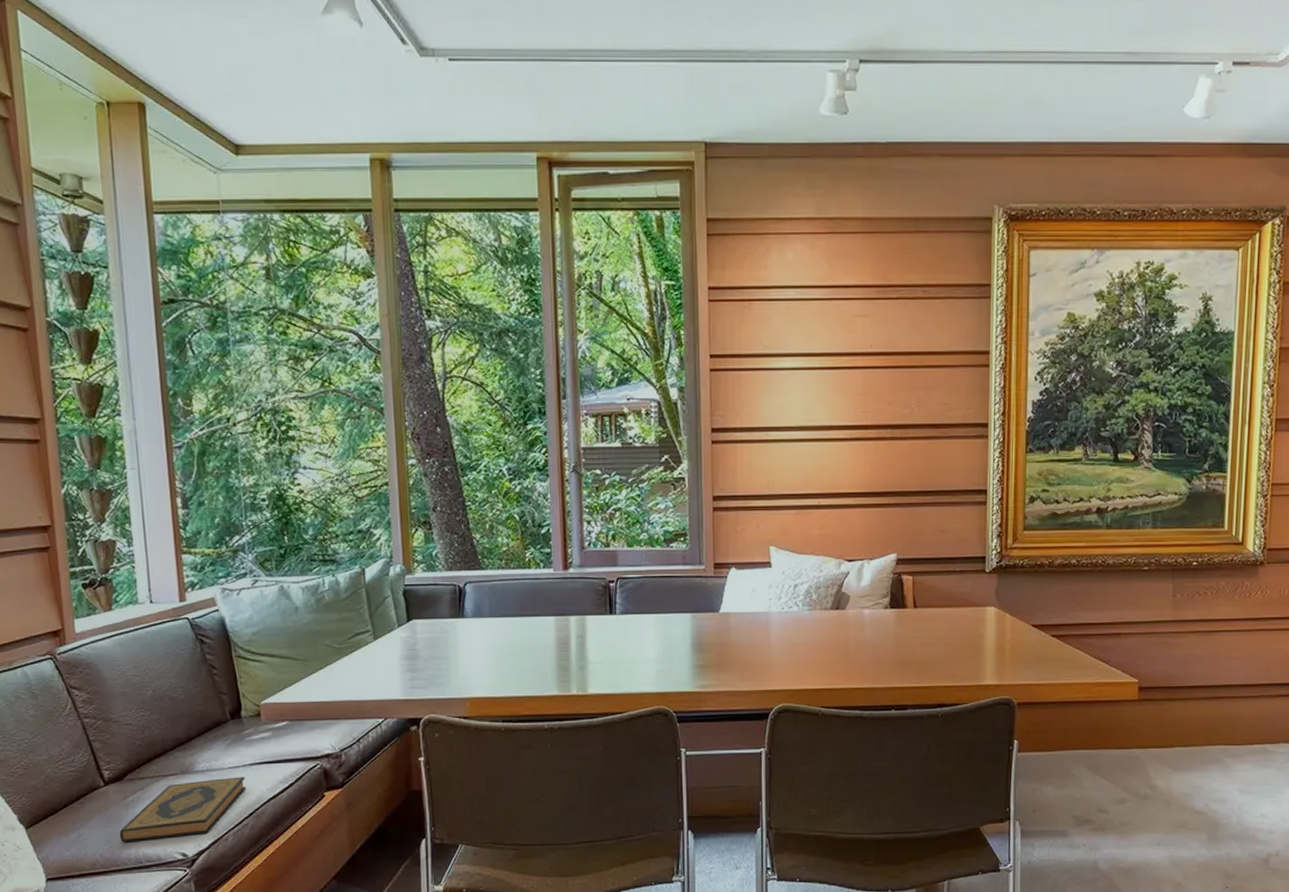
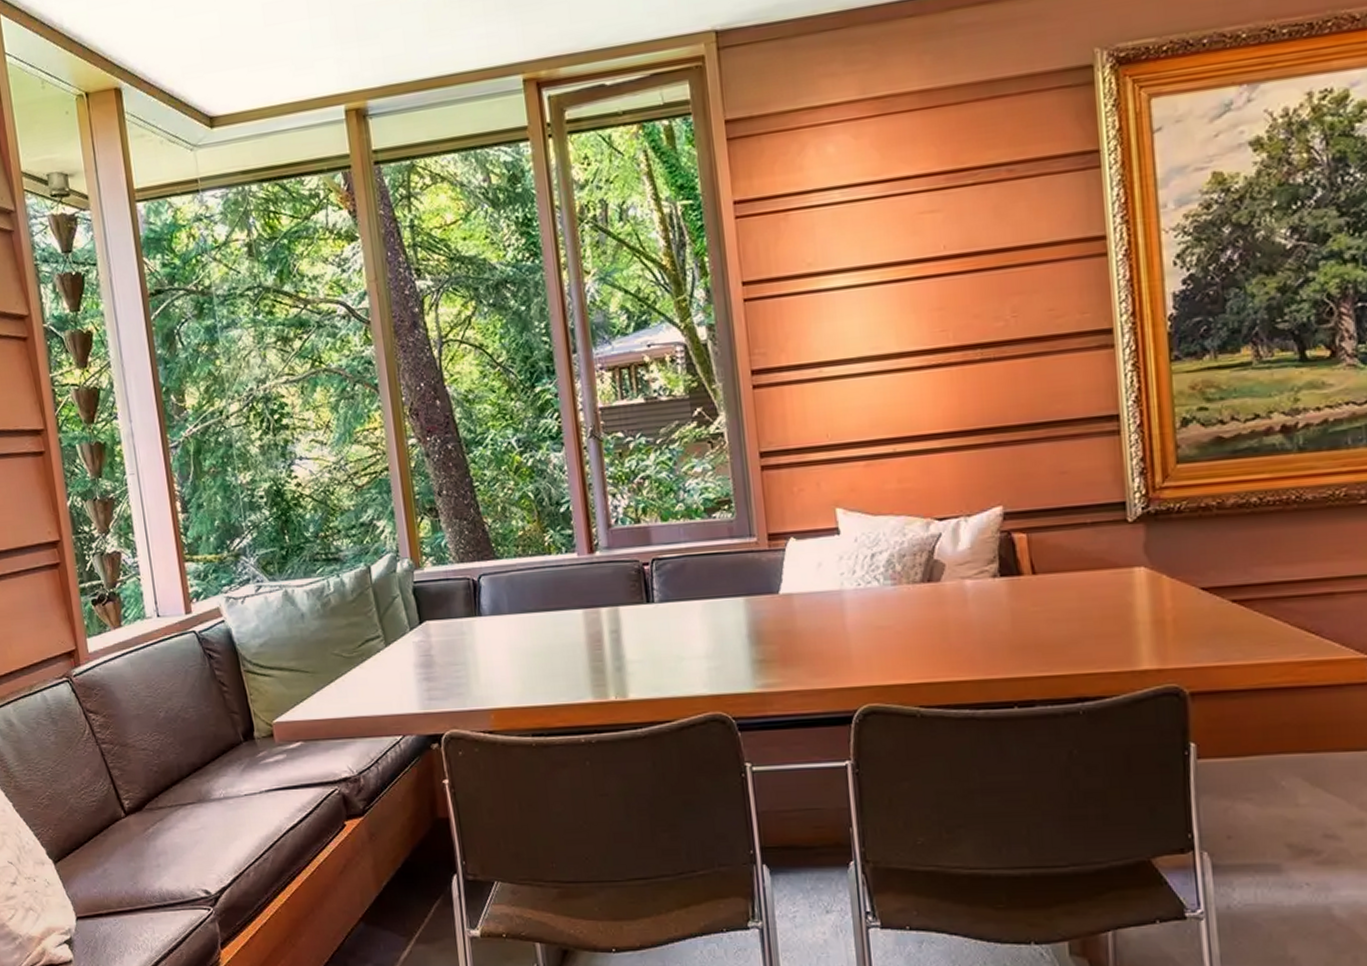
hardback book: present [119,777,246,843] -> none [142,804,264,878]

